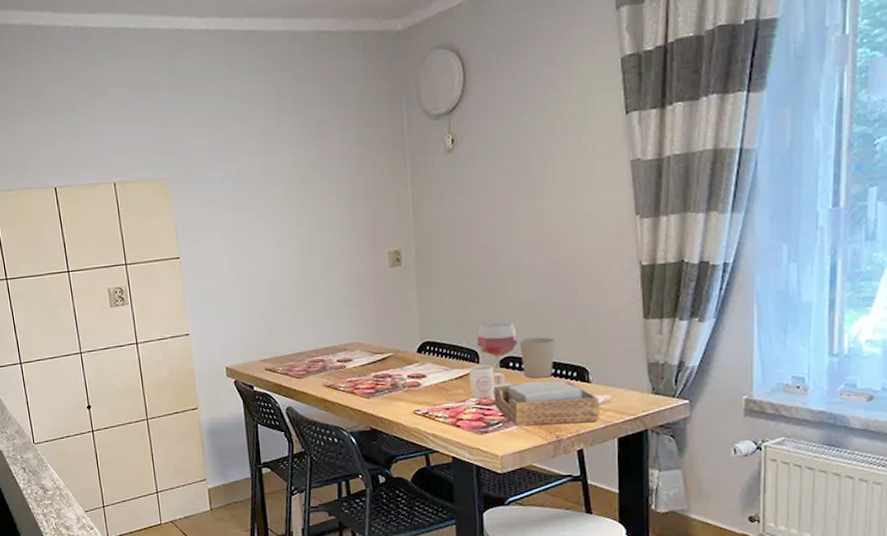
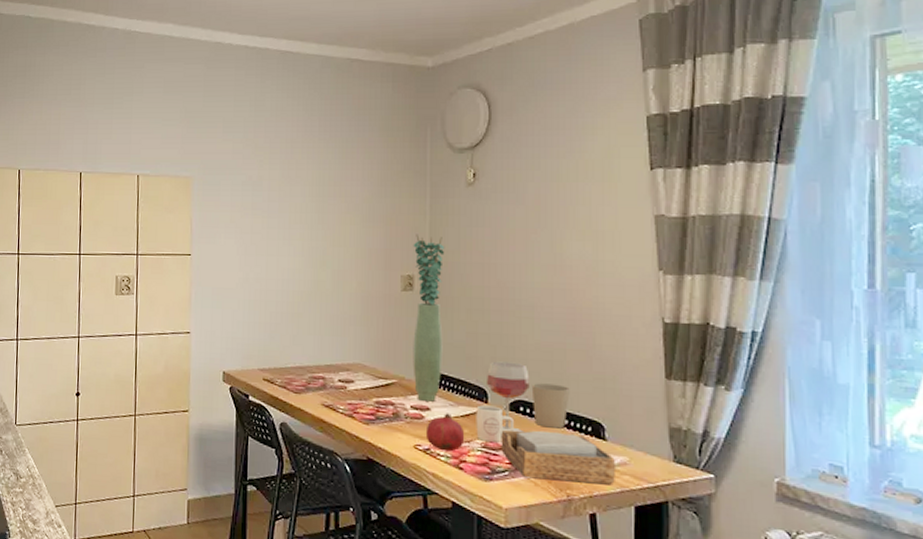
vase: none [397,208,435,370] -> present [413,234,445,402]
fruit: none [423,377,460,413] -> present [425,413,465,452]

